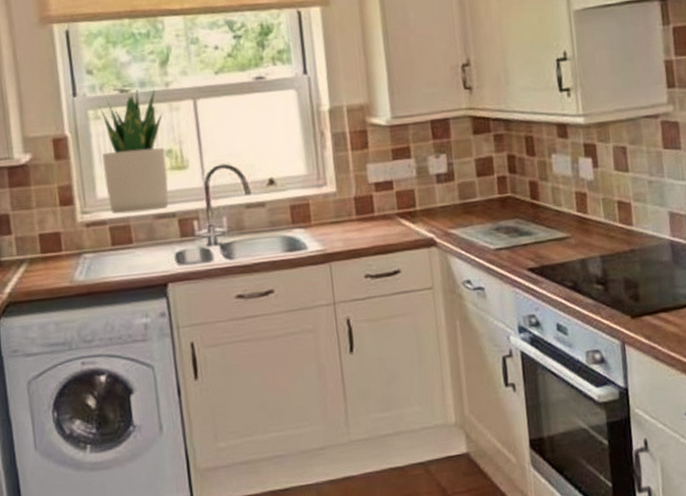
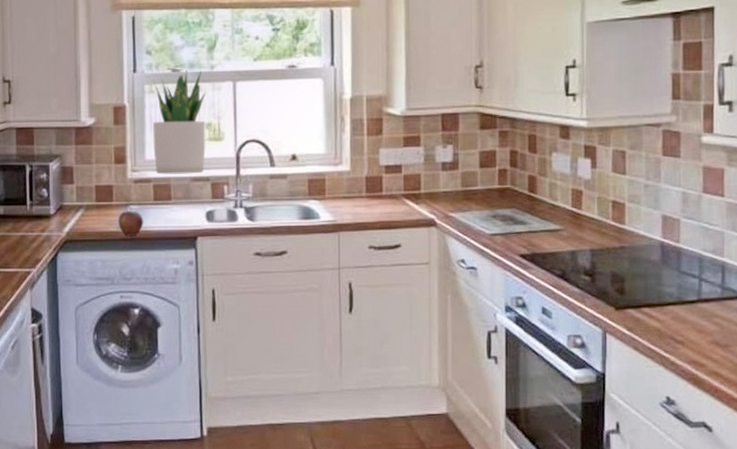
fruit: none [70,260,102,291] -> present [118,210,143,236]

